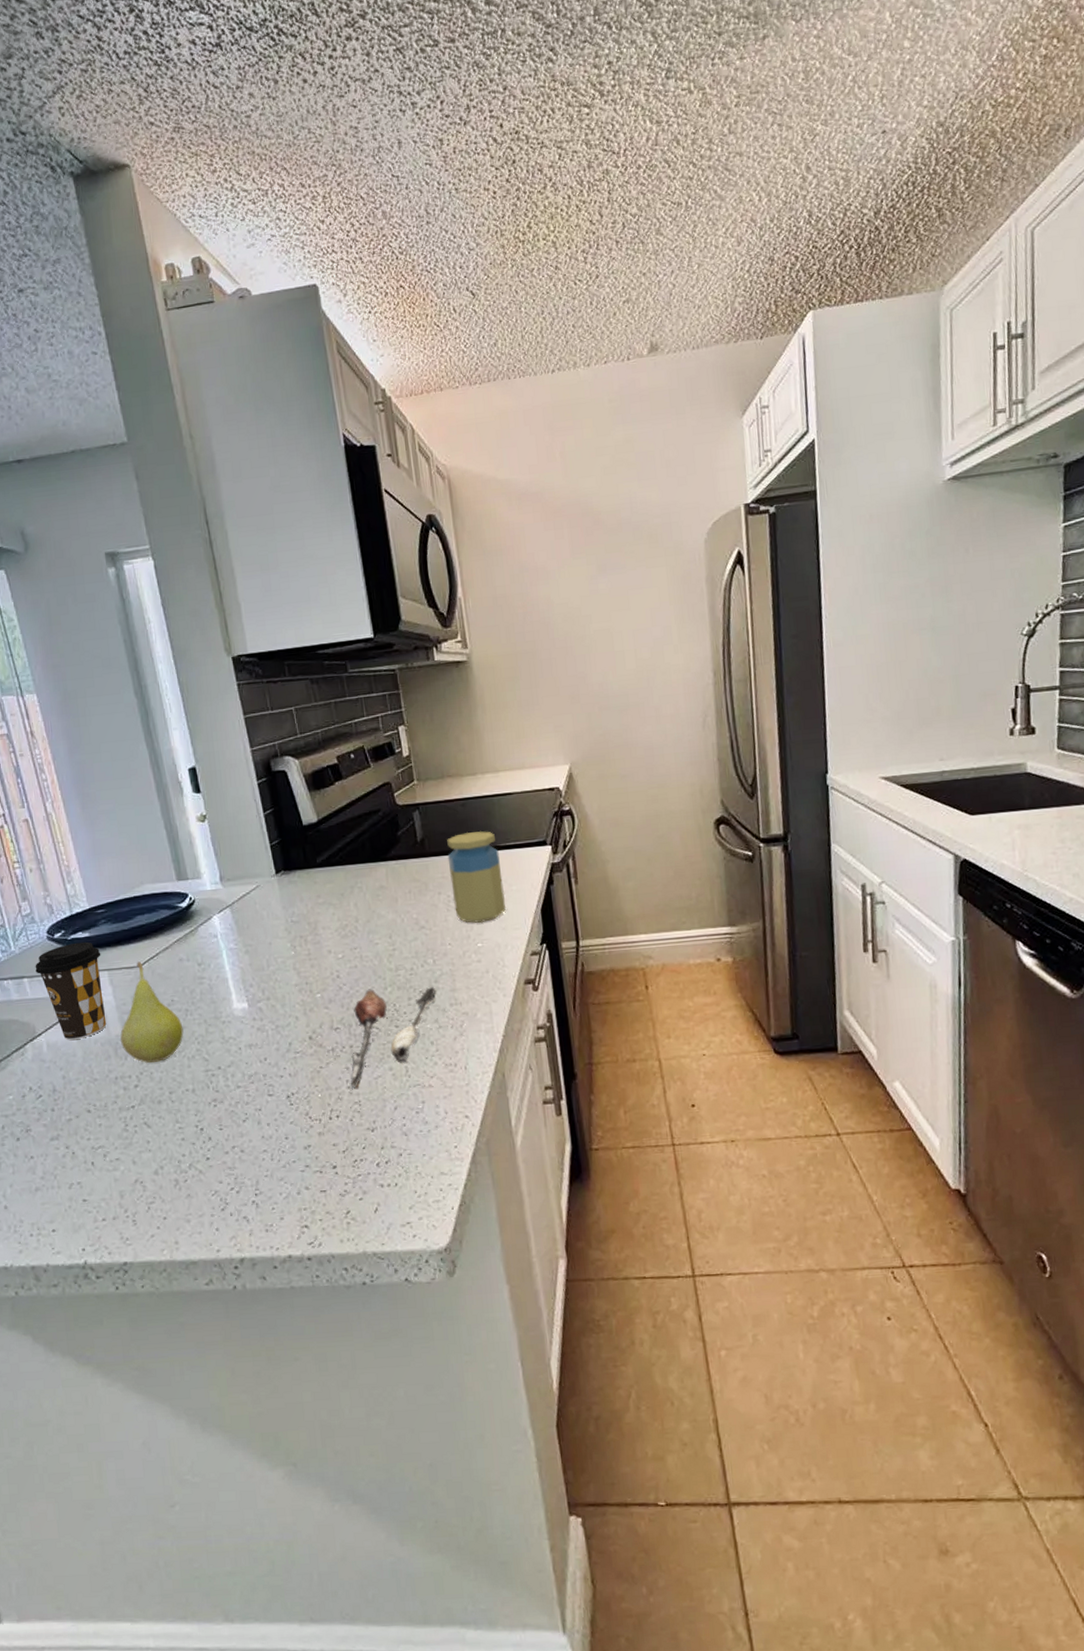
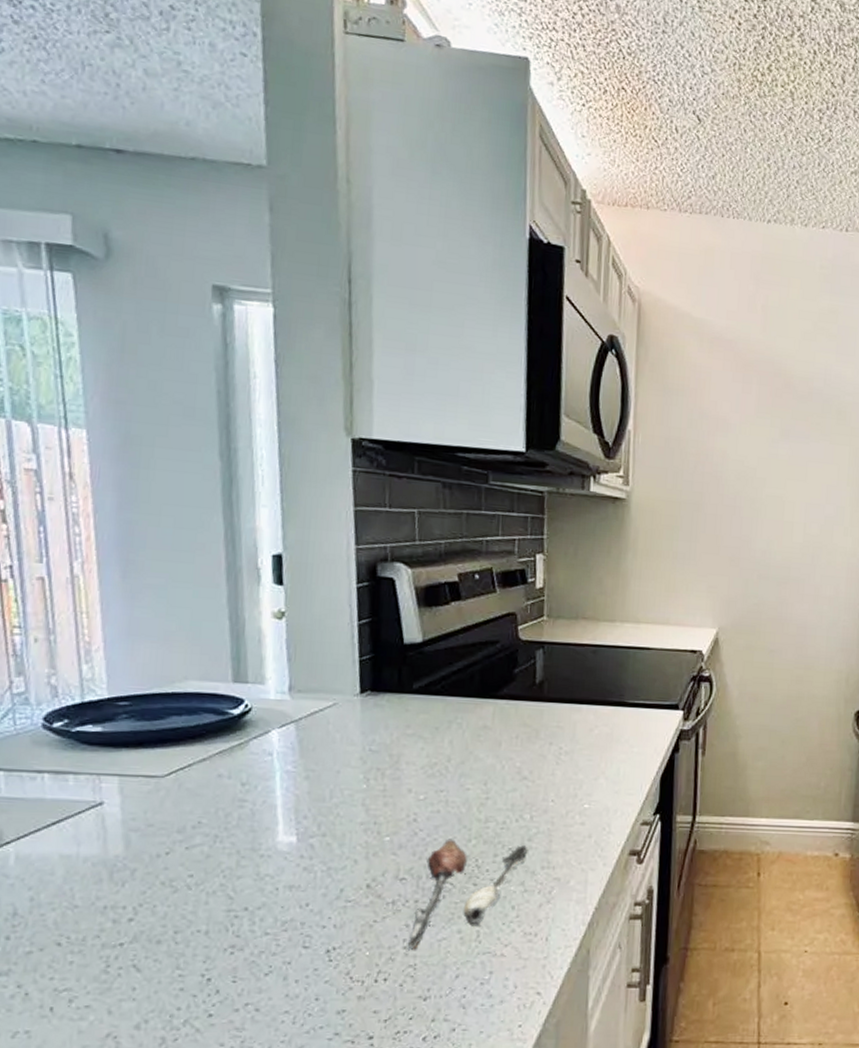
coffee cup: present [35,941,107,1041] -> none [17,736,114,855]
fruit: present [120,961,184,1063] -> none [120,771,208,893]
jar: present [447,831,506,923] -> none [565,682,625,782]

